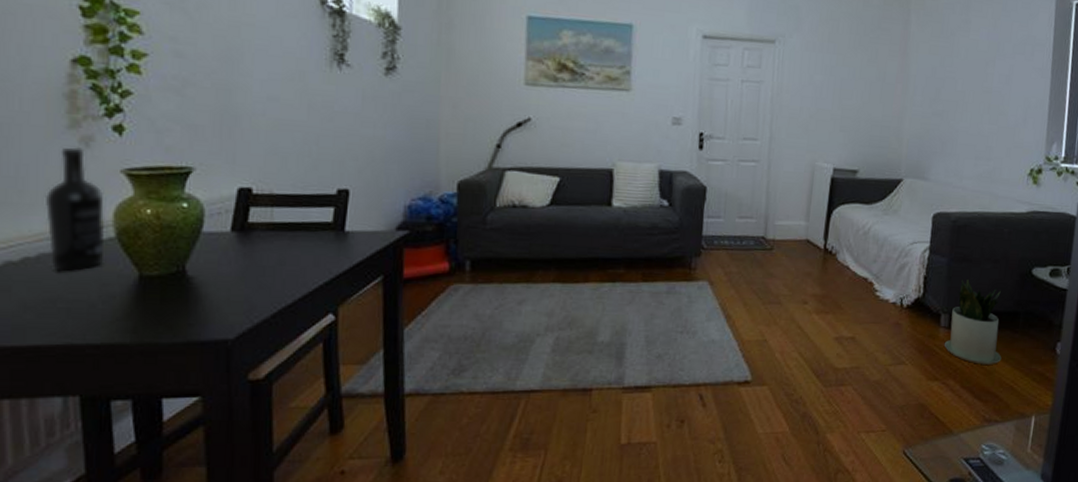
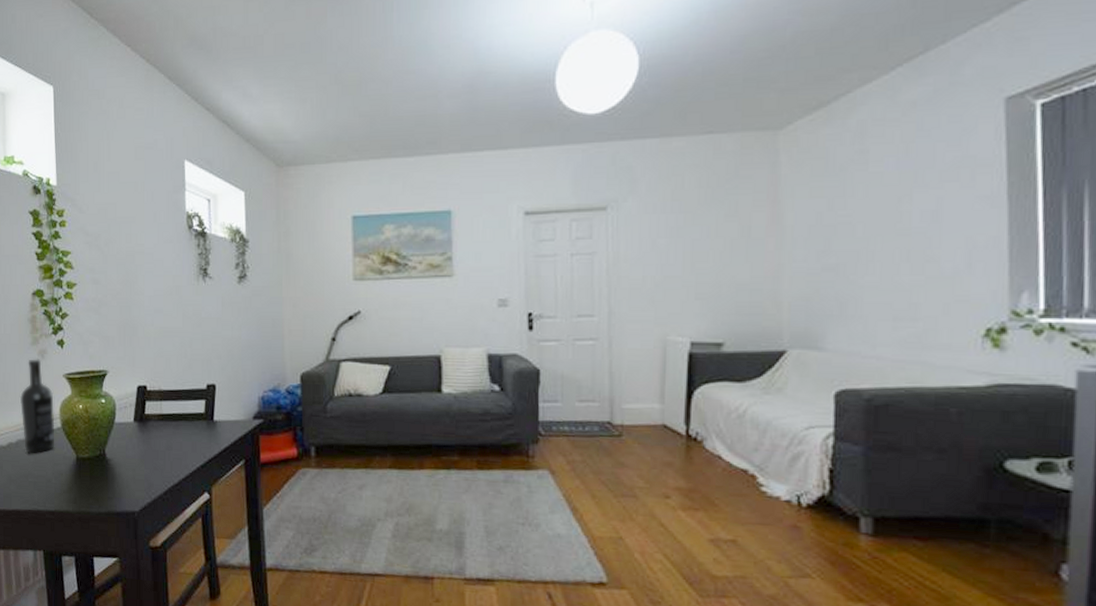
planter: present [944,279,1002,365] -> none [868,474,965,588]

